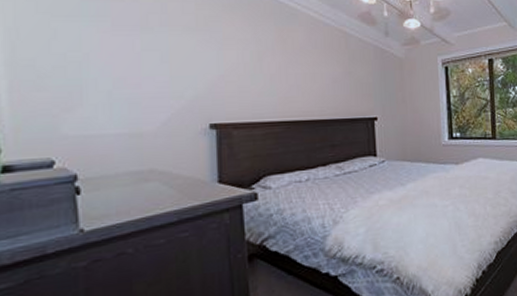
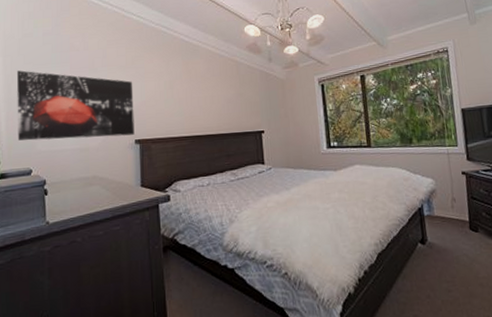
wall art: none [23,22,209,121] -> present [16,70,134,141]

